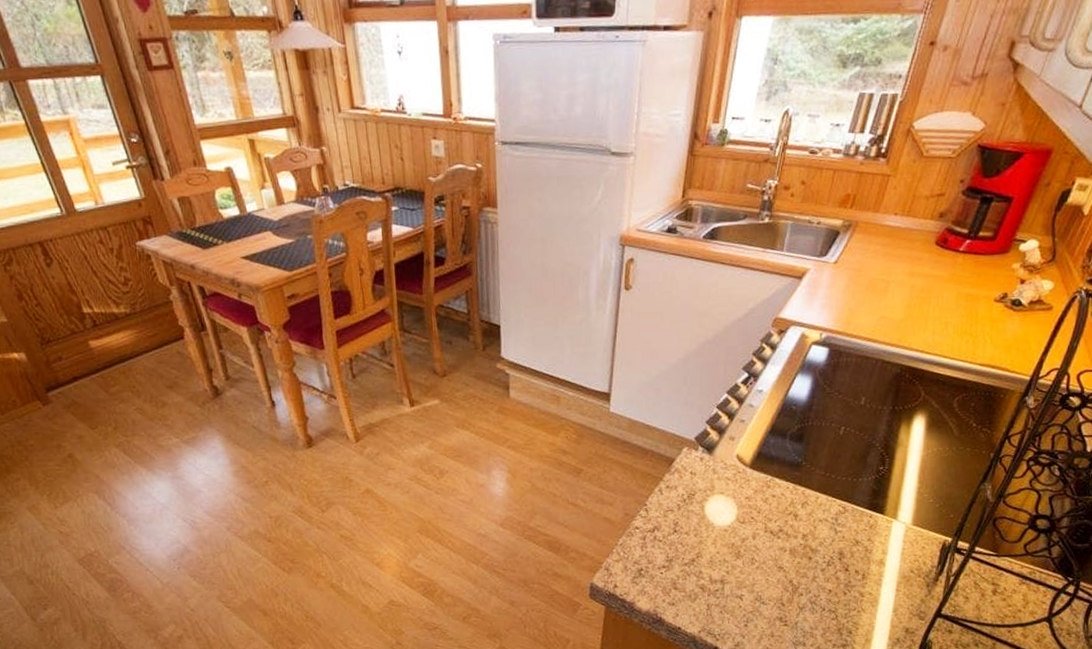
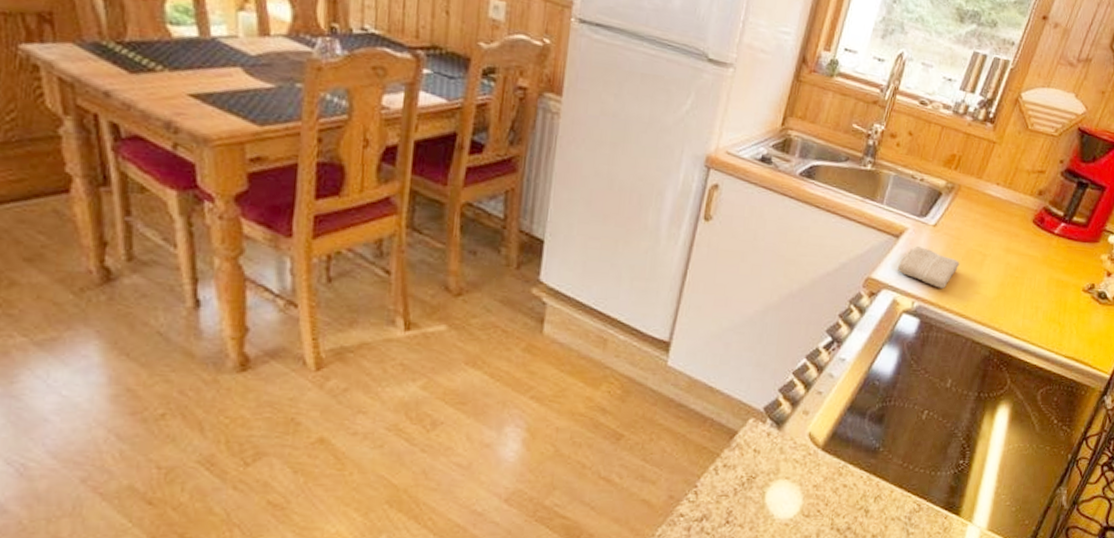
washcloth: none [802,284,864,318] -> present [897,246,960,289]

